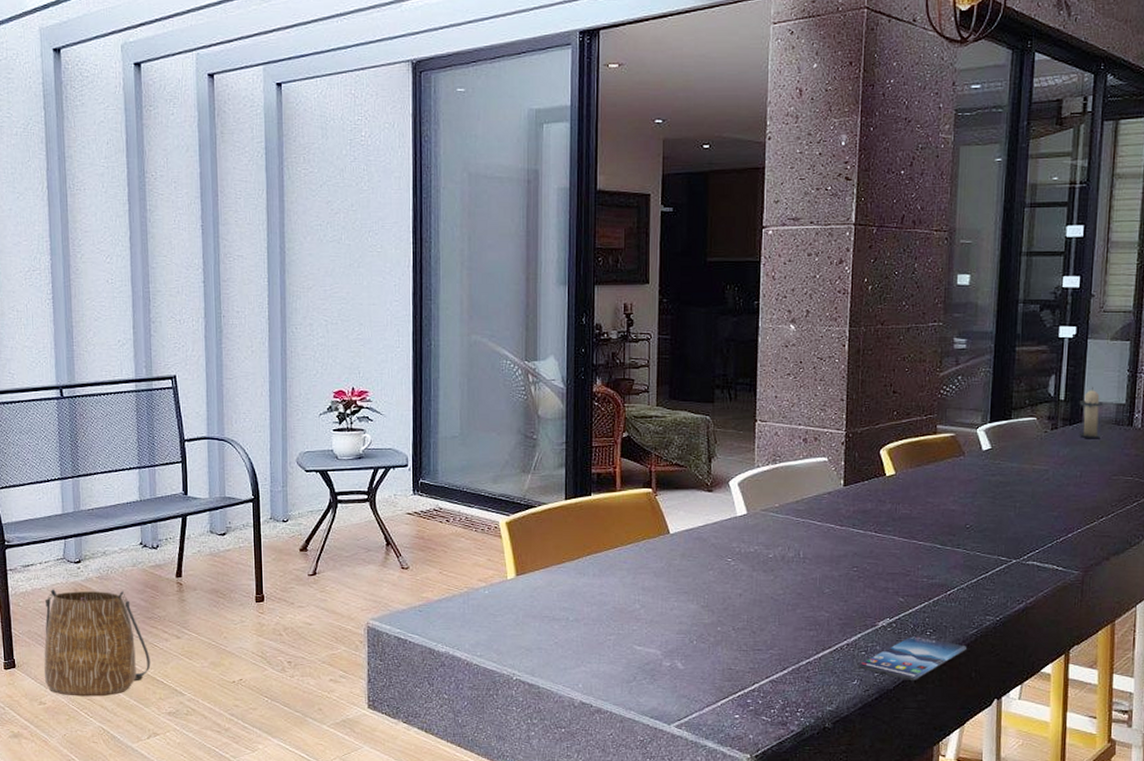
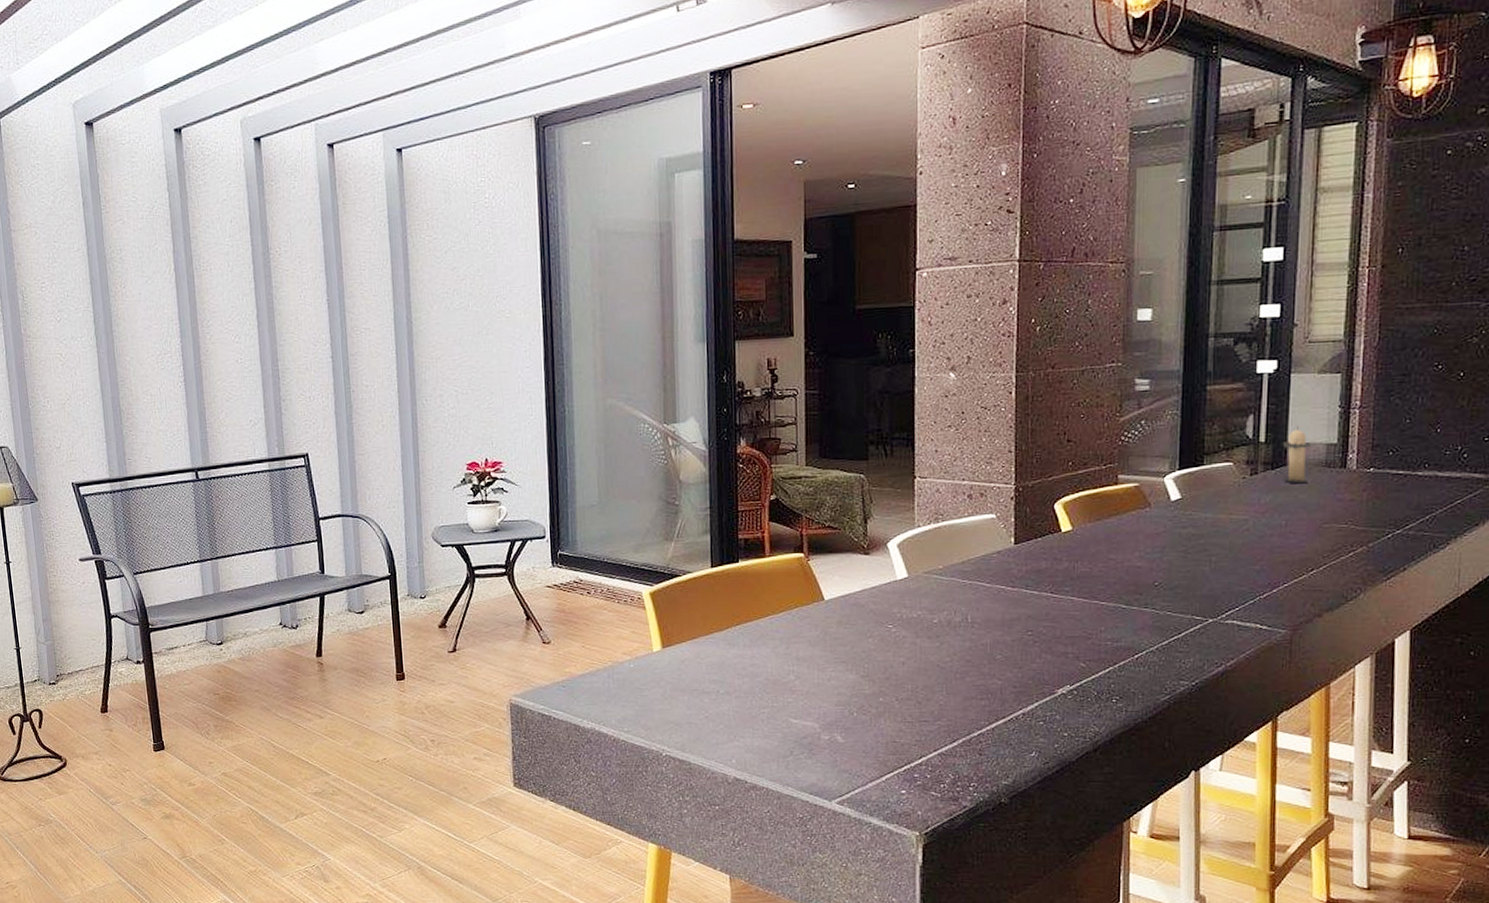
tote bag: present [44,589,151,697] -> none [190,671,295,777]
smartphone: present [857,635,966,682] -> none [1035,703,1158,753]

